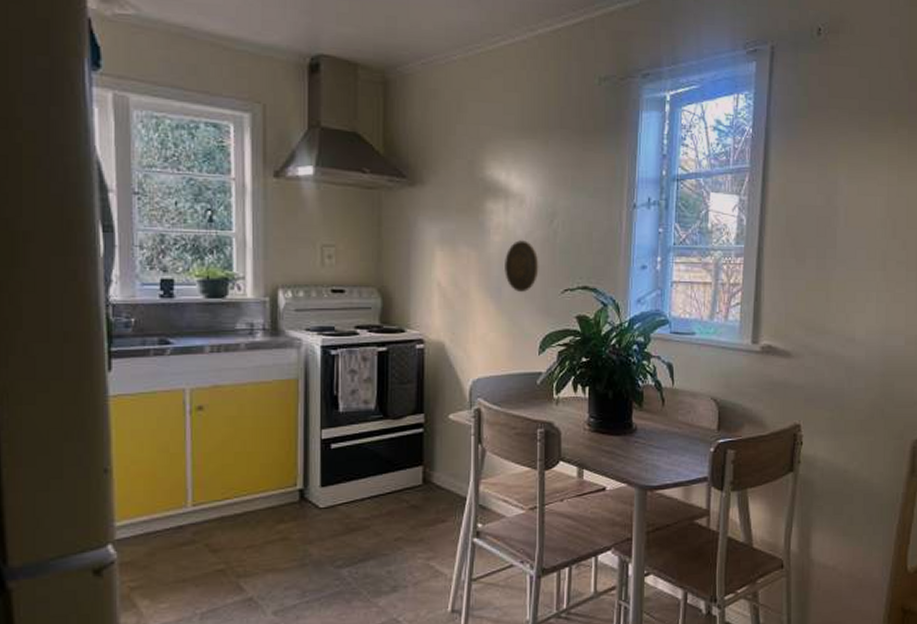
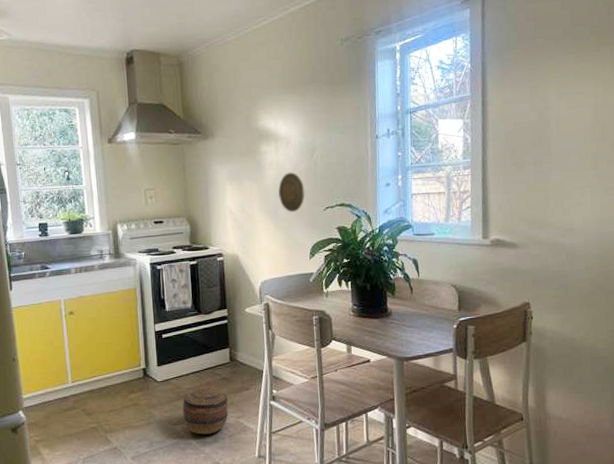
basket: none [352,517,417,582] -> present [182,387,229,435]

